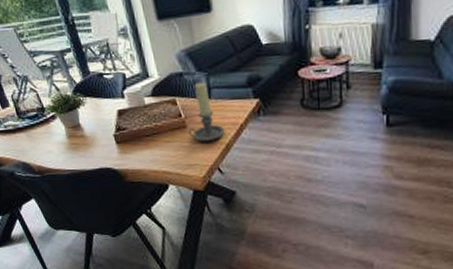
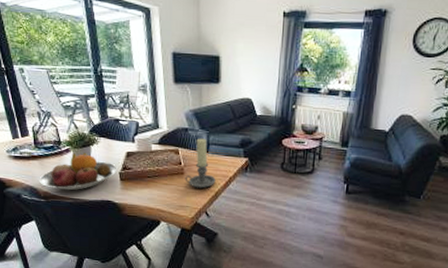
fruit bowl: none [29,117,111,162] -> present [39,152,117,191]

